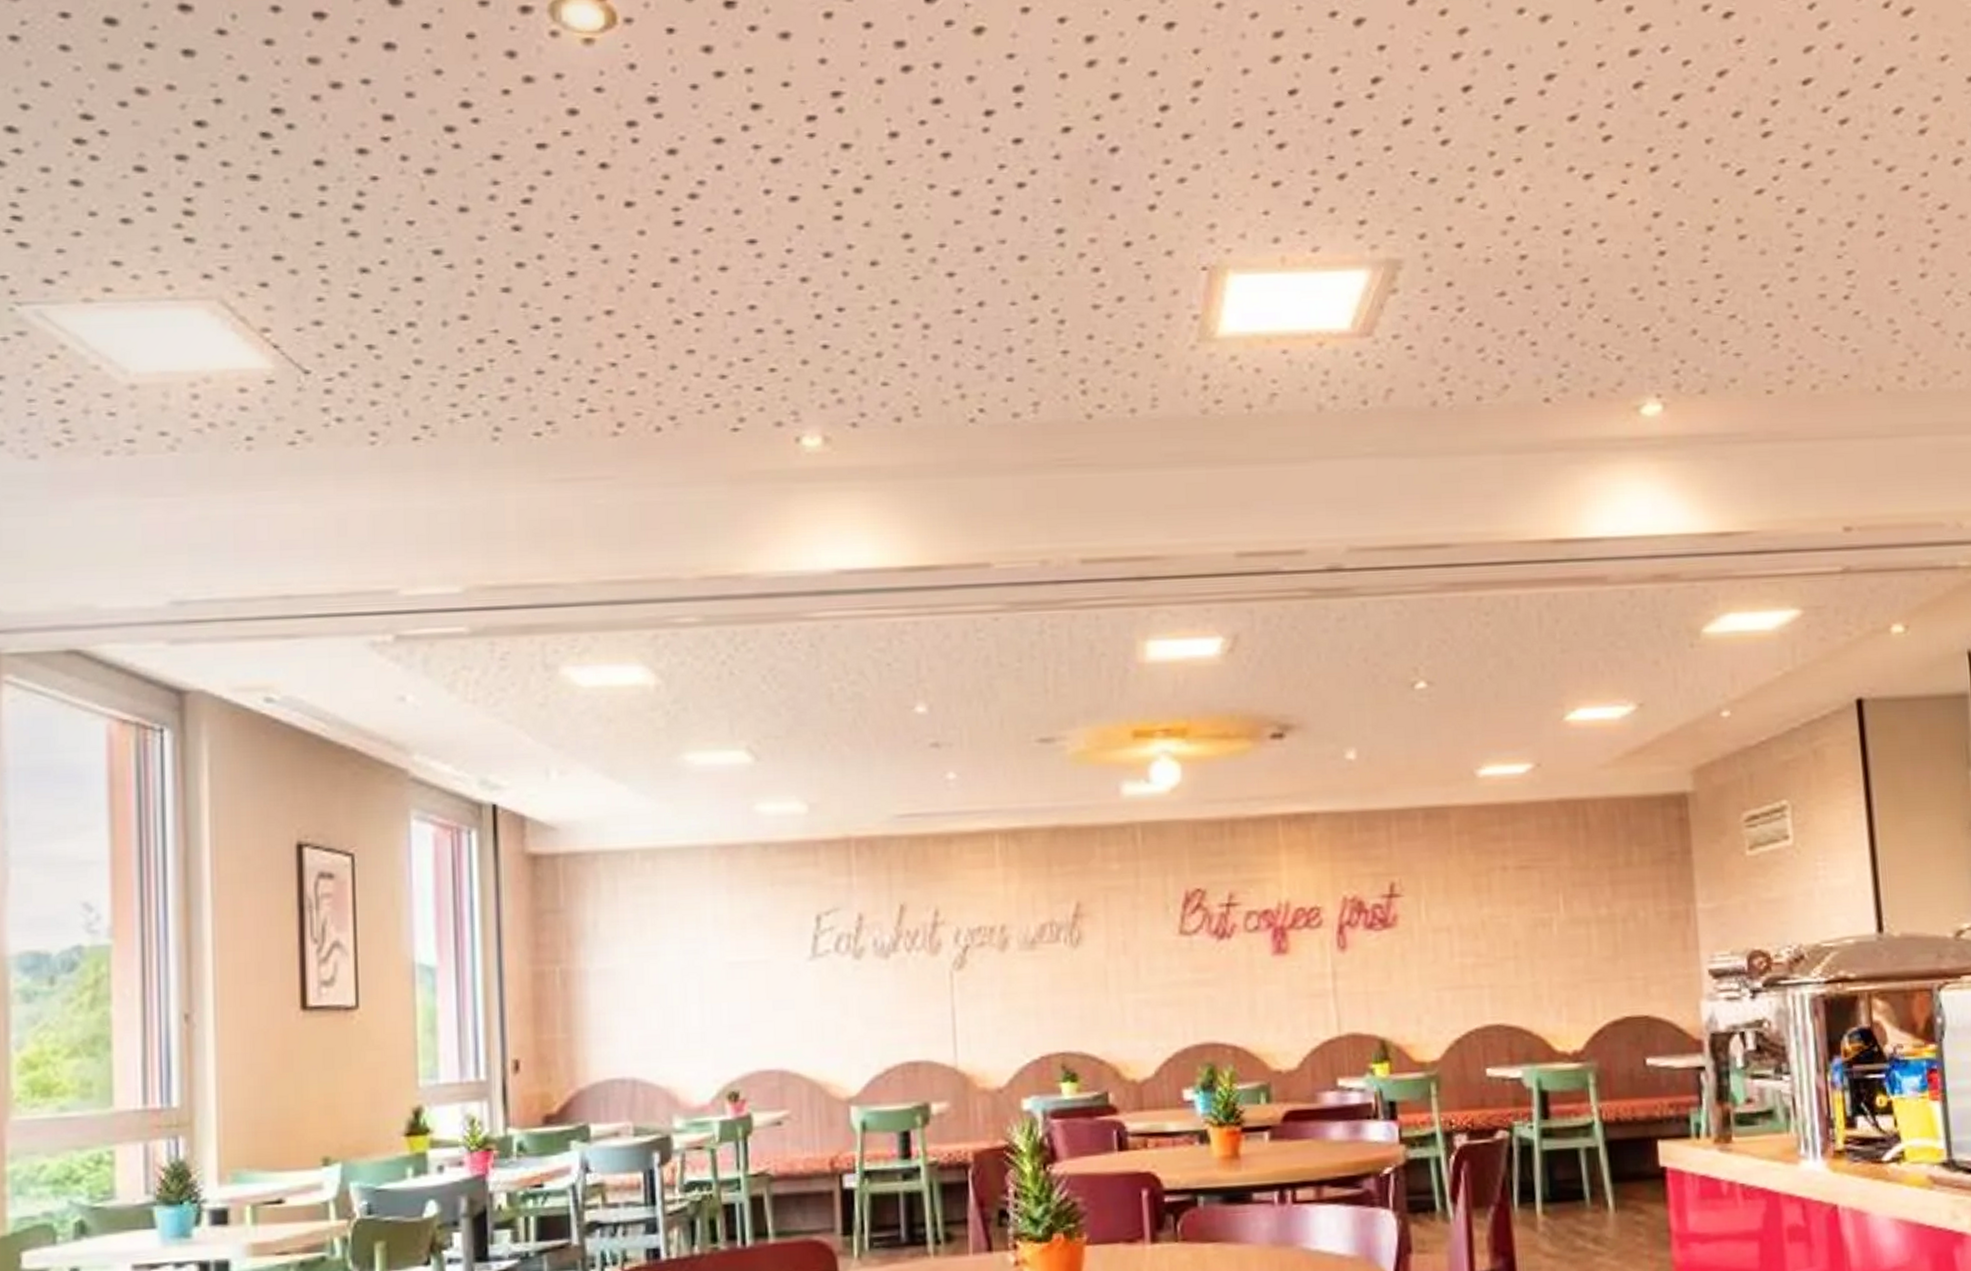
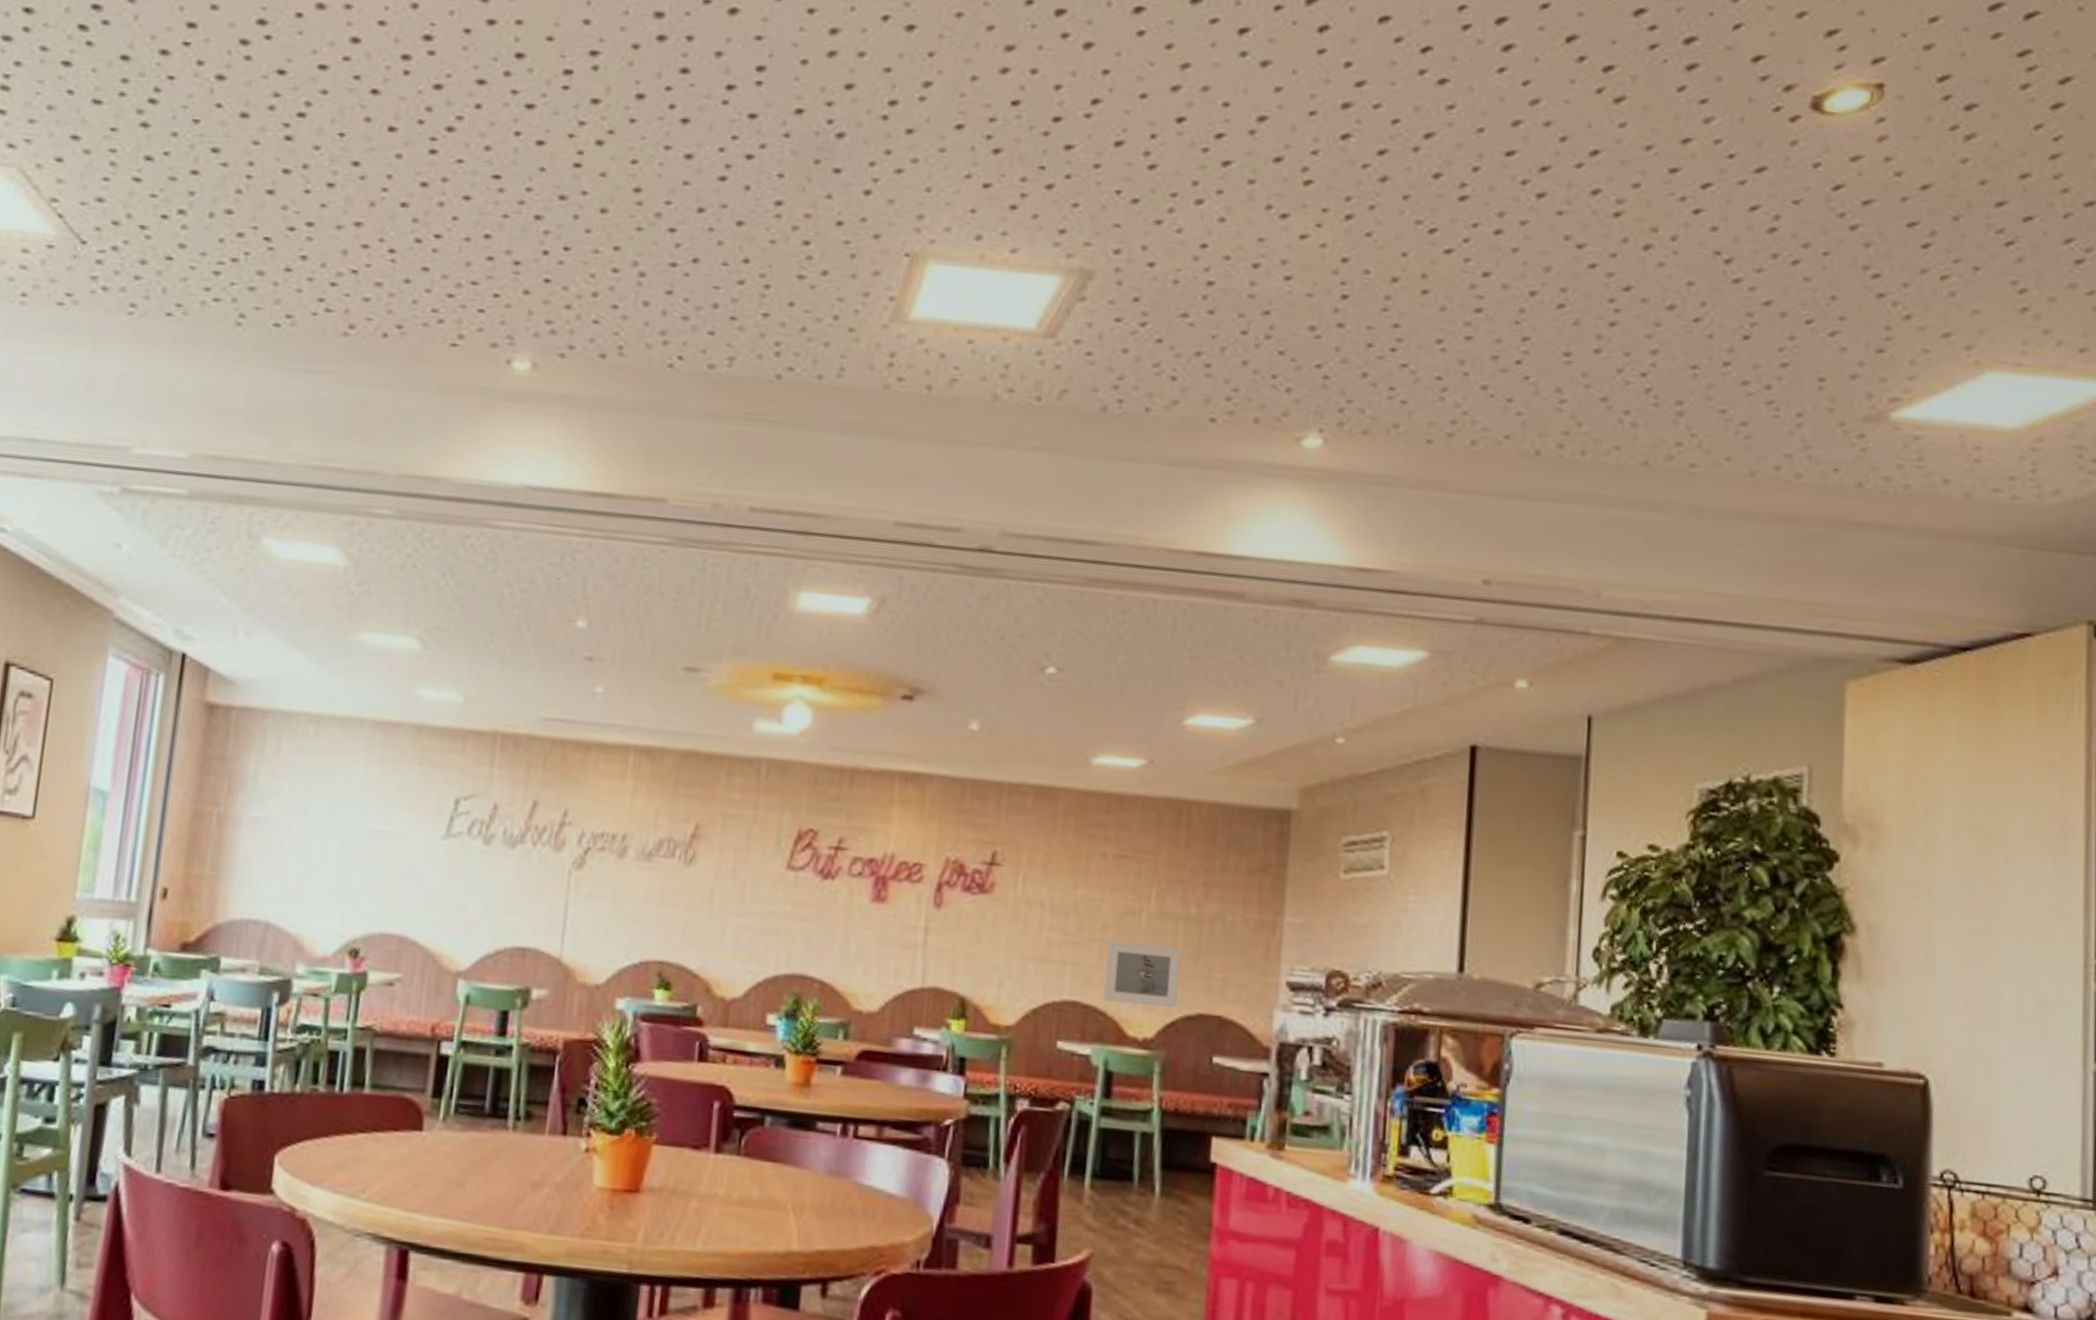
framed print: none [1523,952,1603,1020] -> present [1104,941,1181,1008]

